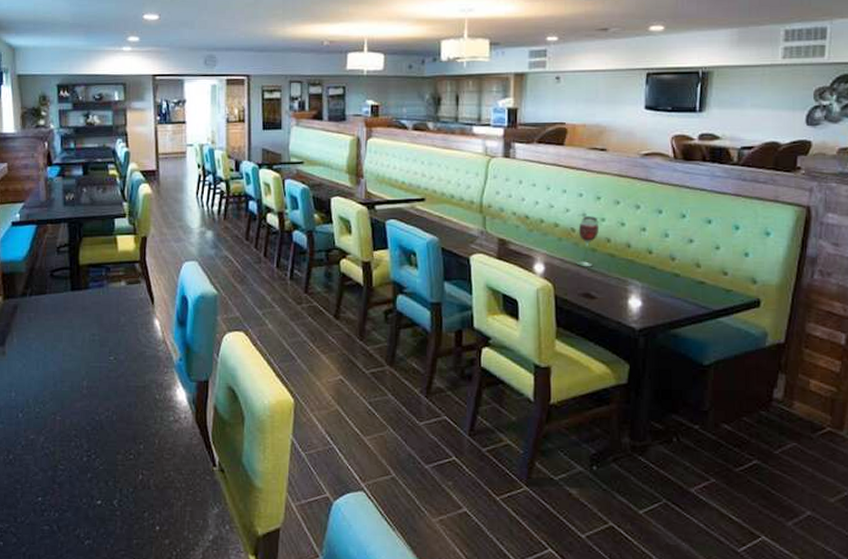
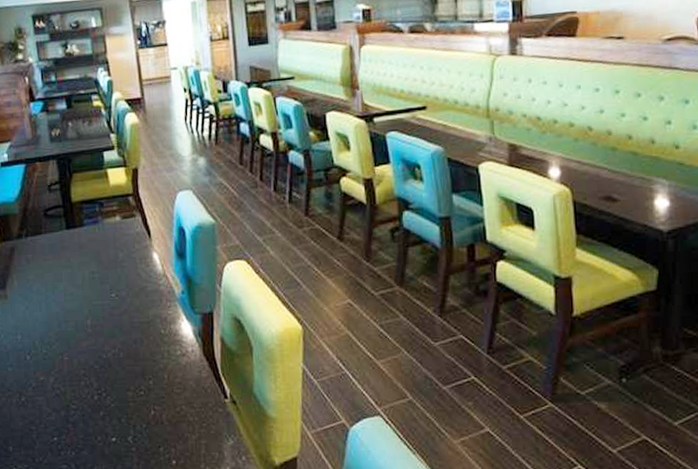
wineglass: present [576,216,600,267] -> none [595,112,620,168]

